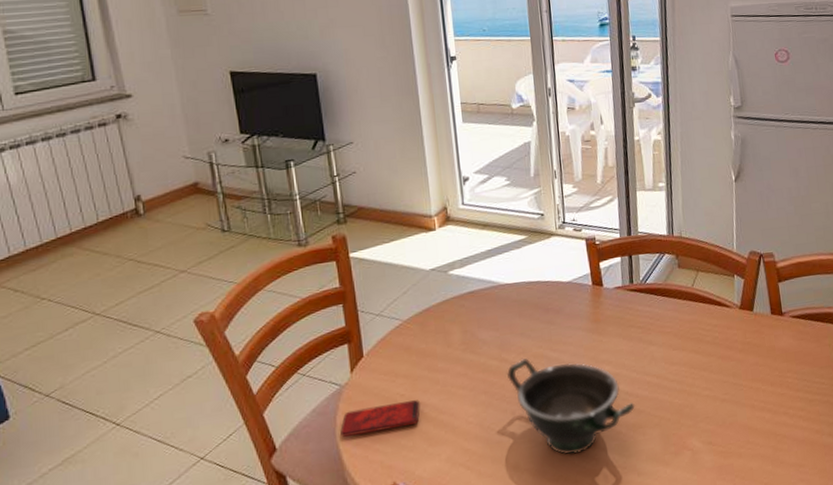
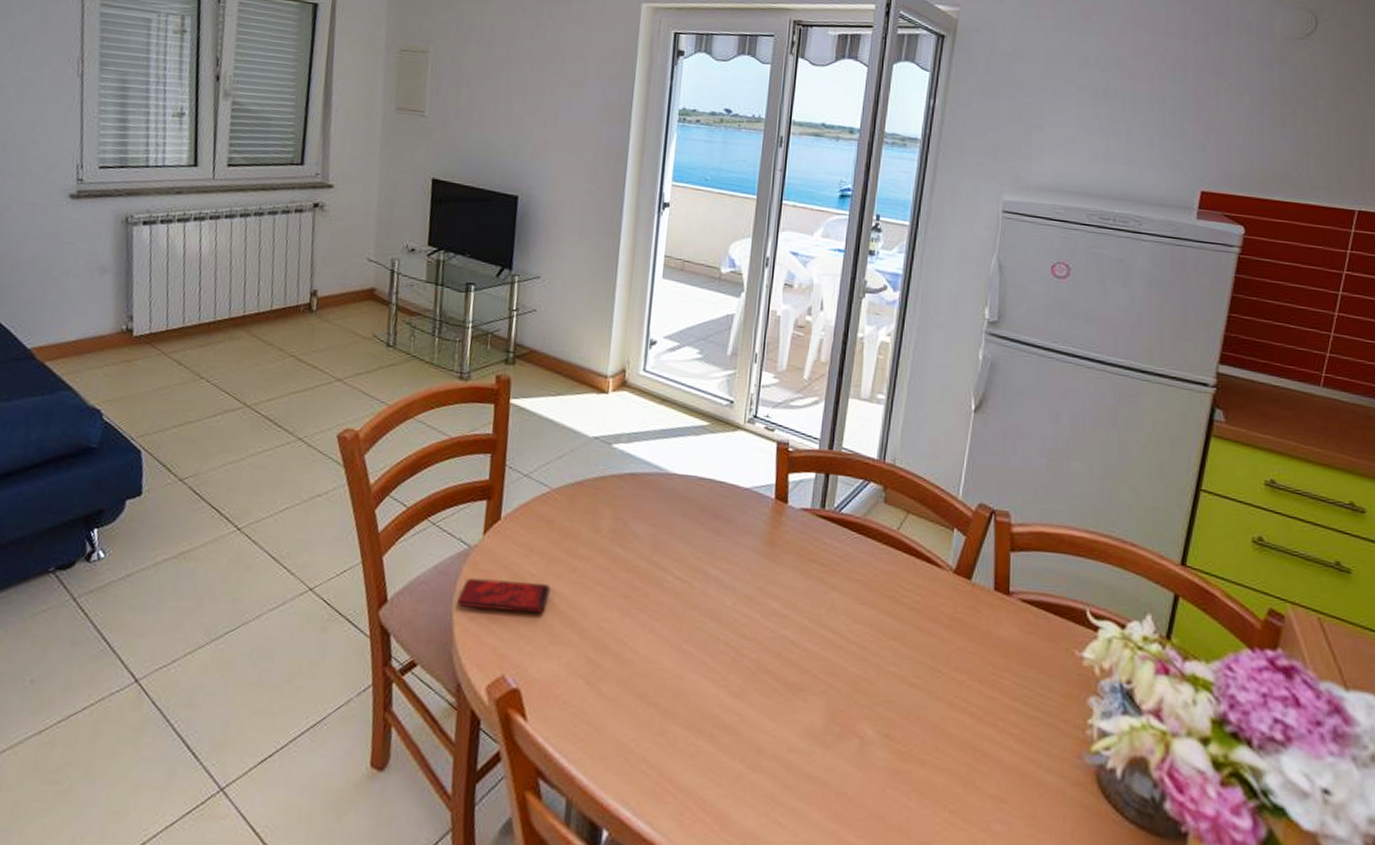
bowl: present [506,358,635,456] -> none [654,566,800,702]

